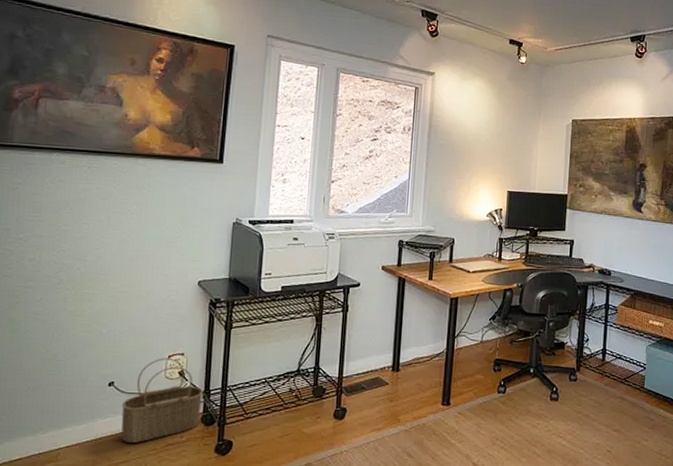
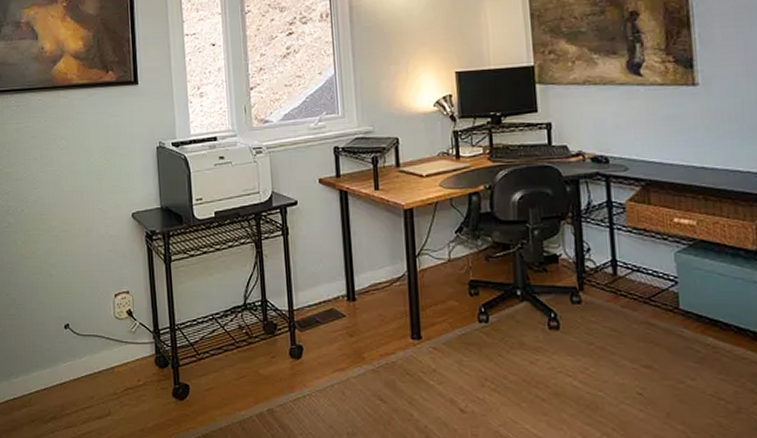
wicker basket: present [121,357,204,443] -> none [78,297,153,387]

